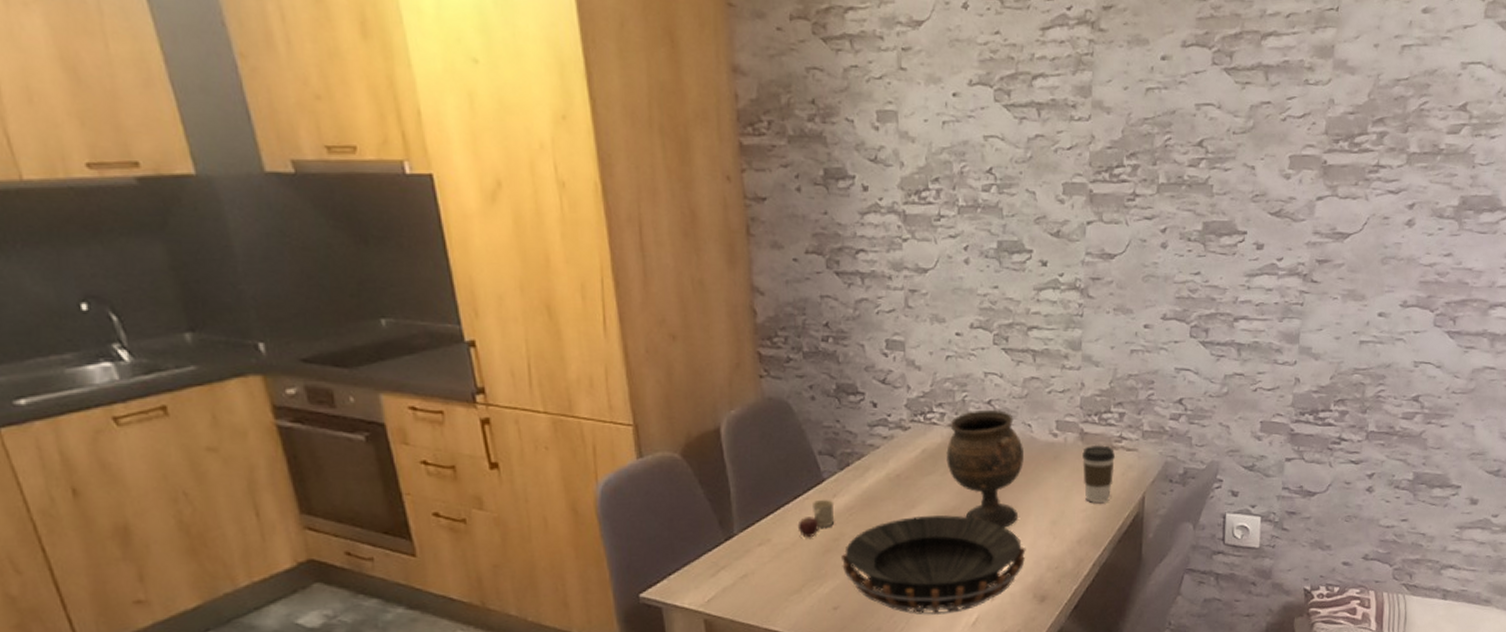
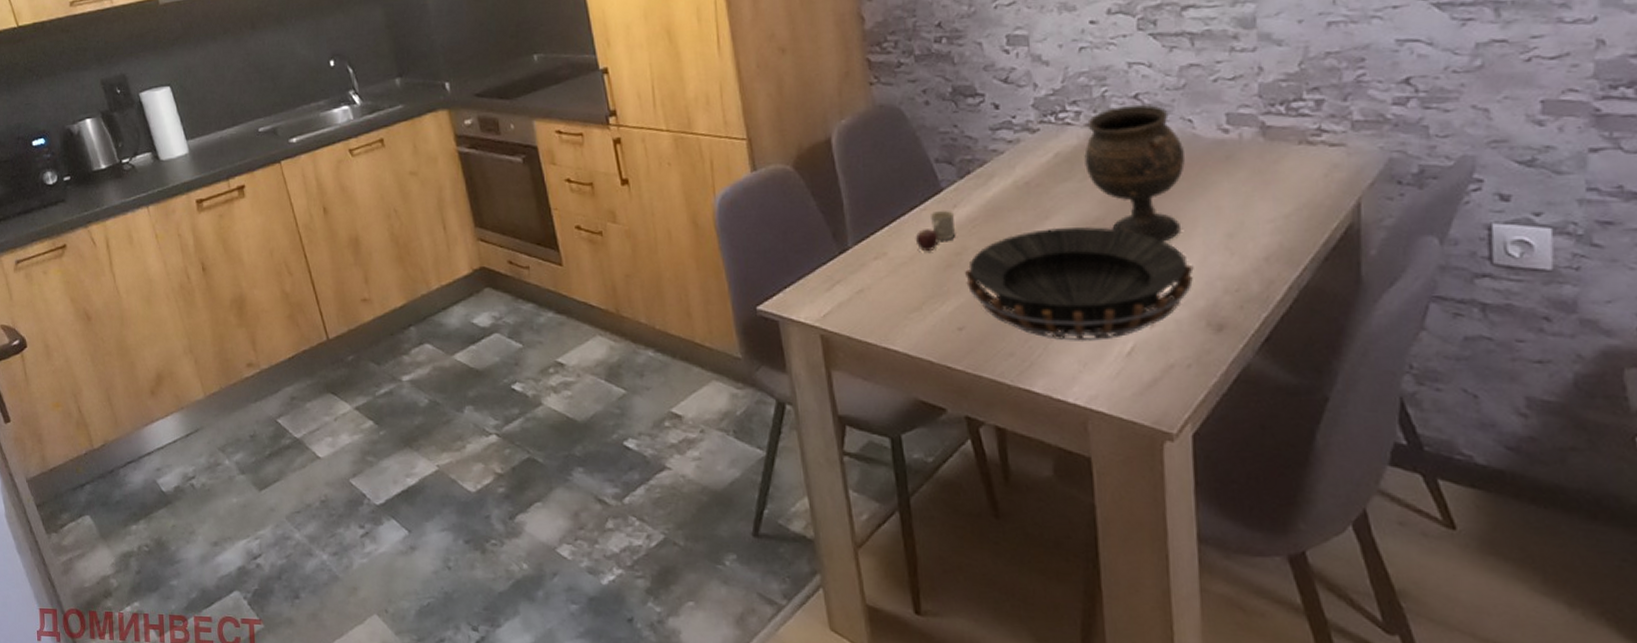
coffee cup: present [1082,444,1116,503] -> none [1265,139,1314,211]

